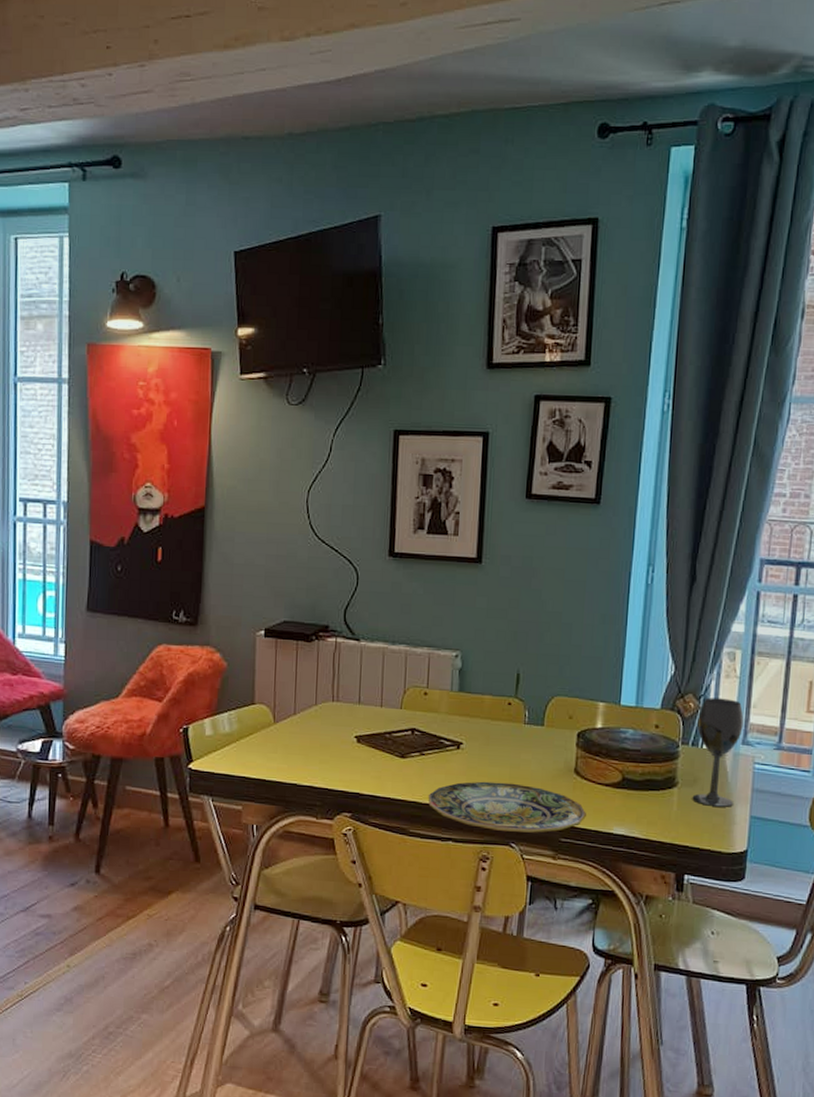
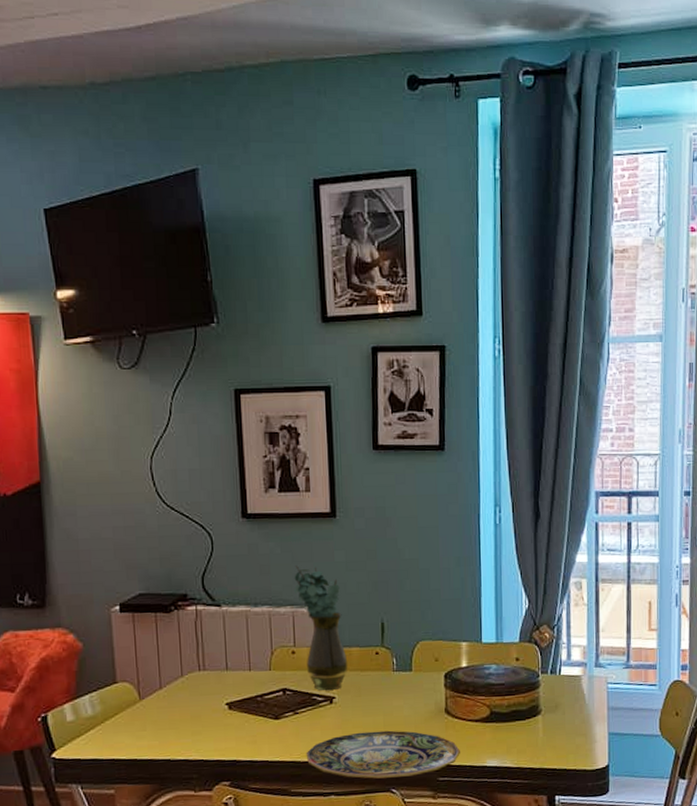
vase: none [433,608,479,735] -> present [294,566,348,690]
wine glass: present [692,697,744,807] -> none [554,626,595,729]

